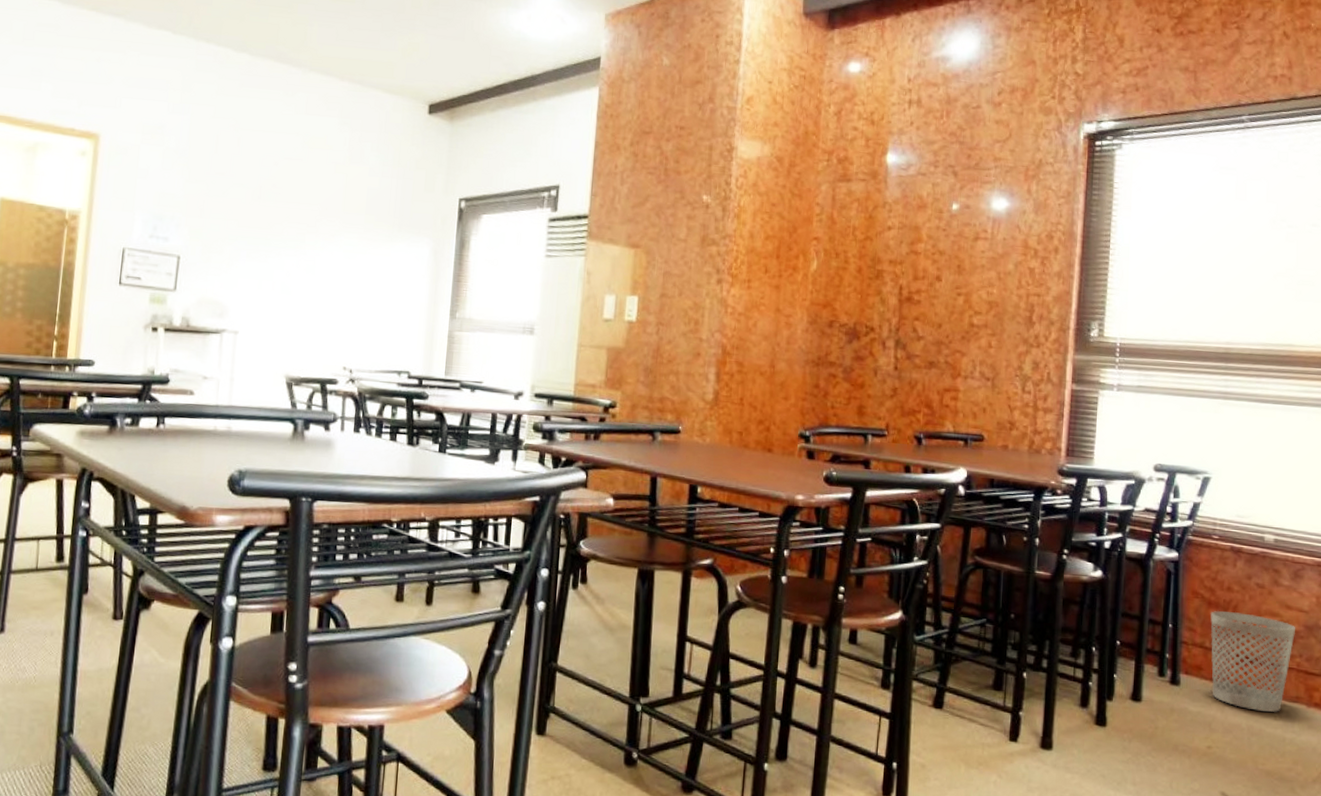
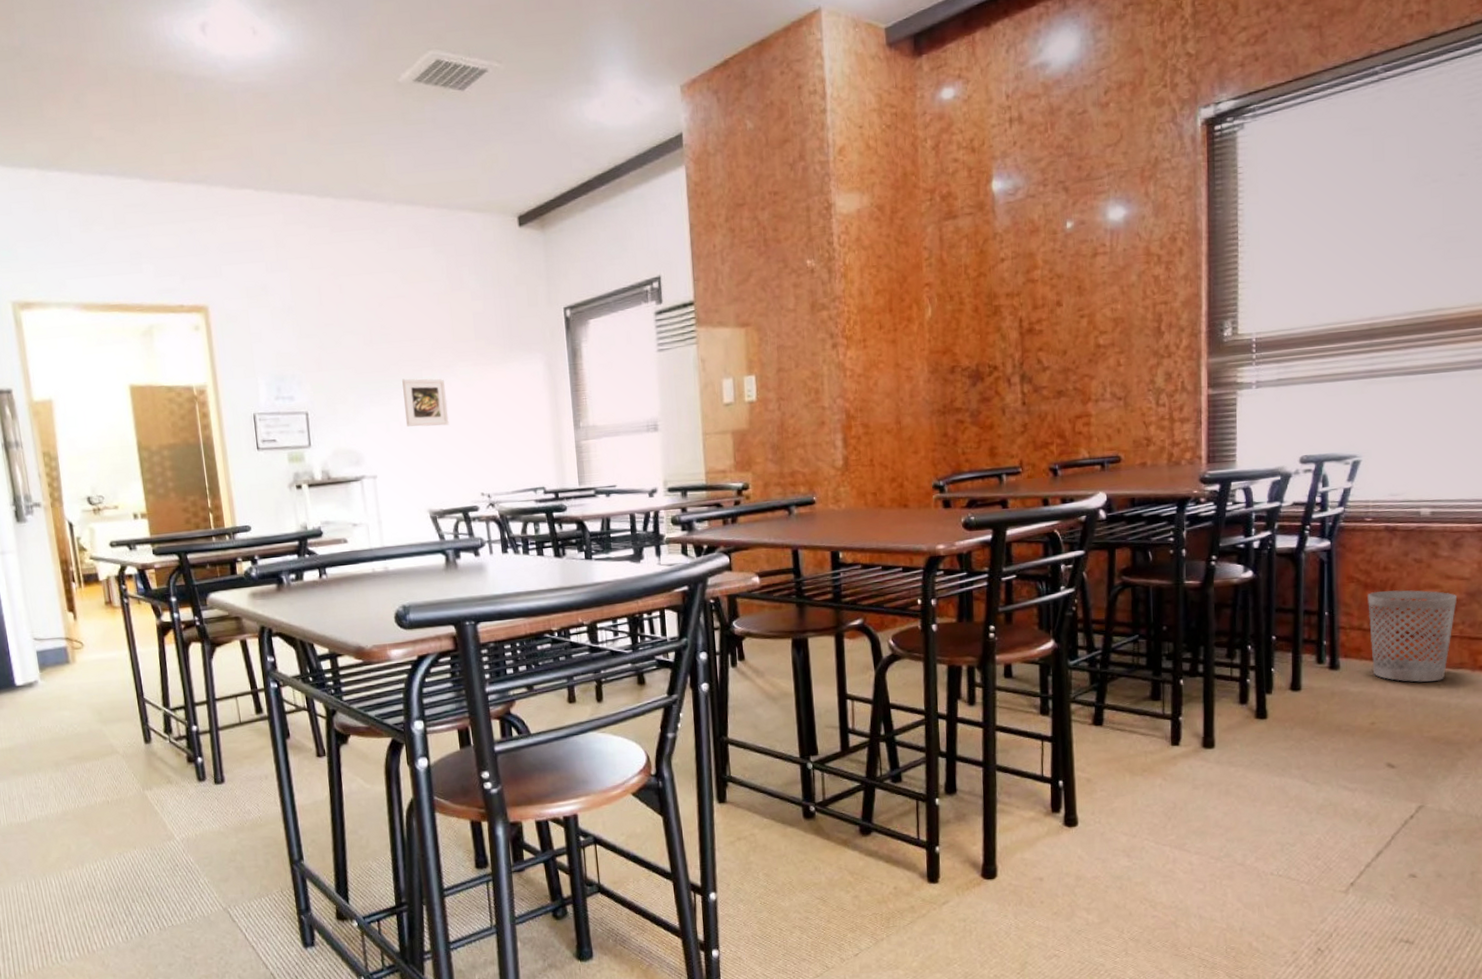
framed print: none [279,239,328,293] -> present [402,378,449,427]

